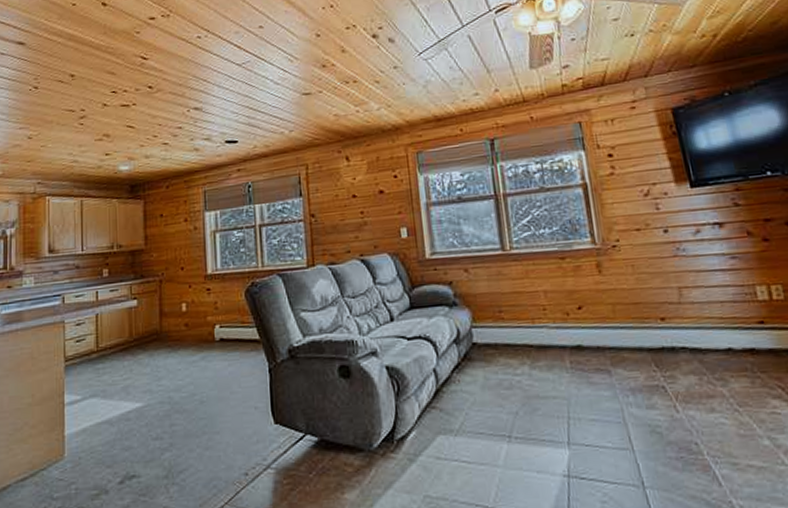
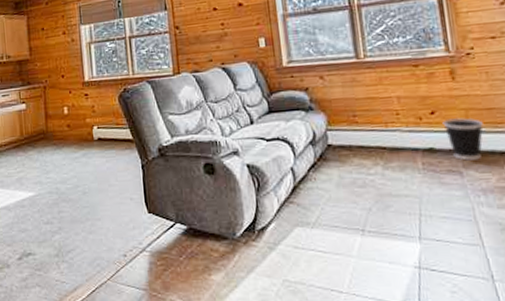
wastebasket: none [589,312,631,358] -> present [442,117,483,161]

